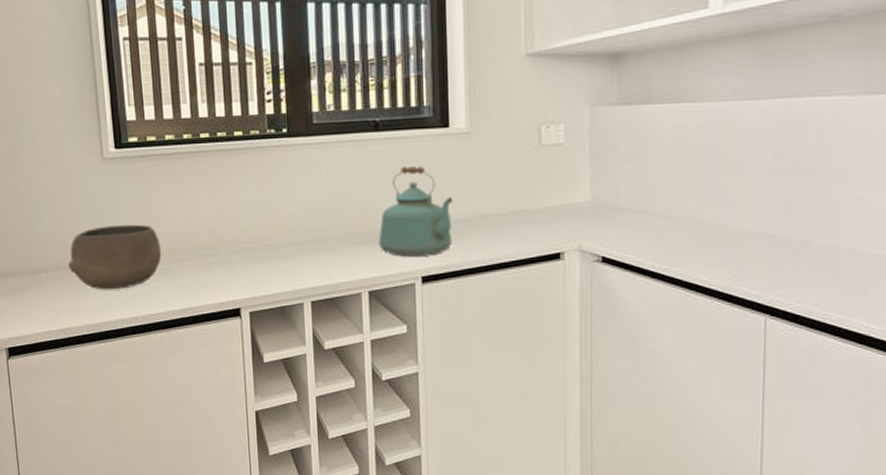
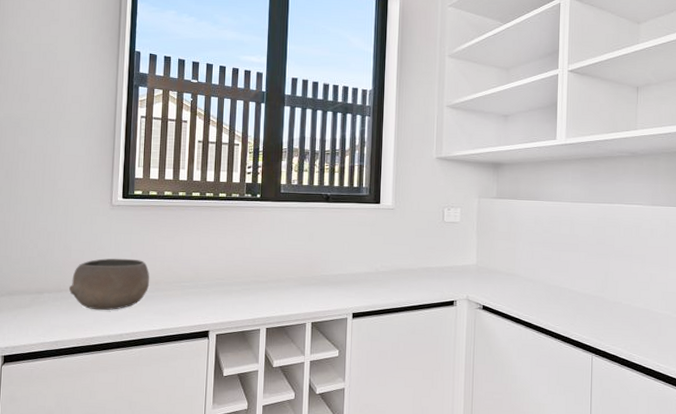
kettle: present [378,165,453,257] -> none [322,229,379,298]

